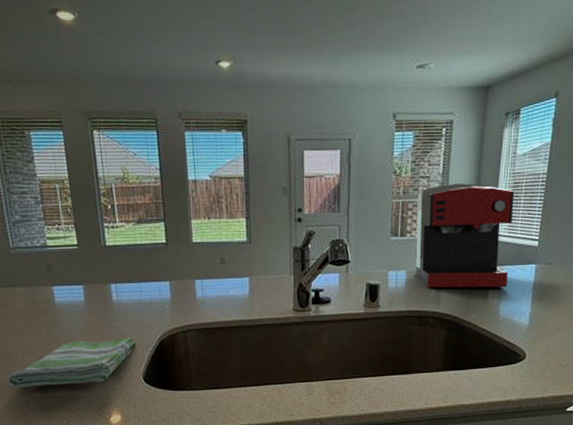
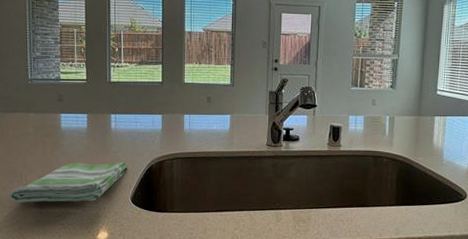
coffee maker: present [416,183,515,288] -> none [372,46,454,135]

